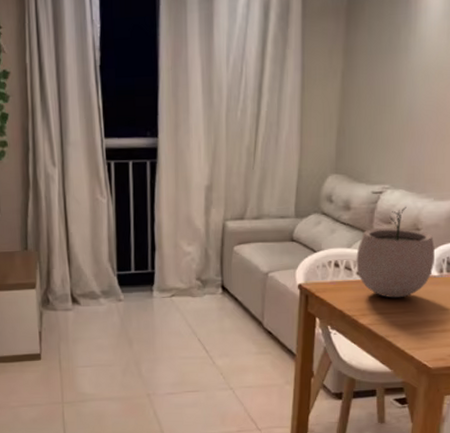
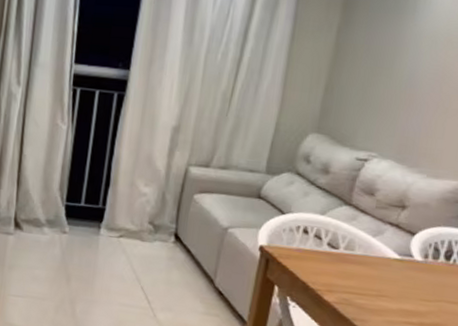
plant pot: present [356,206,435,298] -> none [328,179,422,279]

